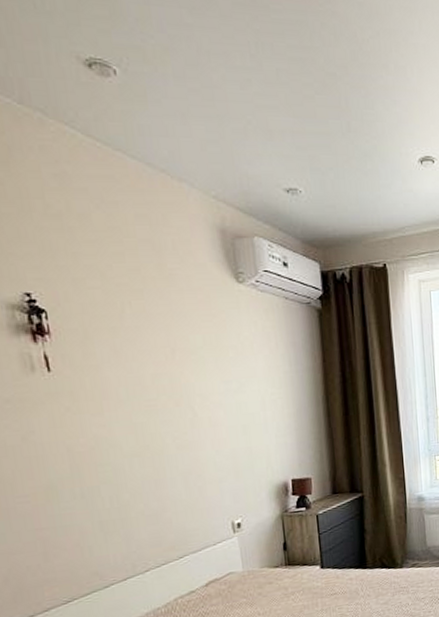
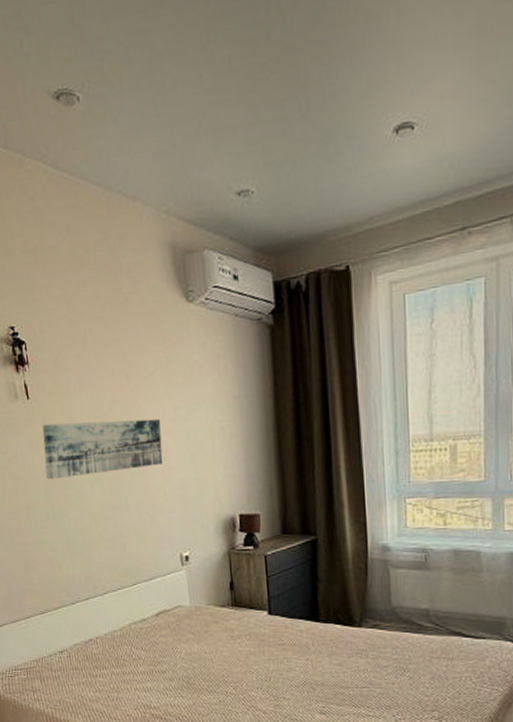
wall art: none [68,392,213,458] -> present [42,418,163,480]

